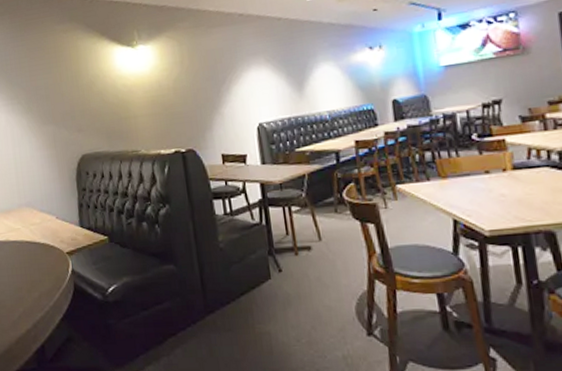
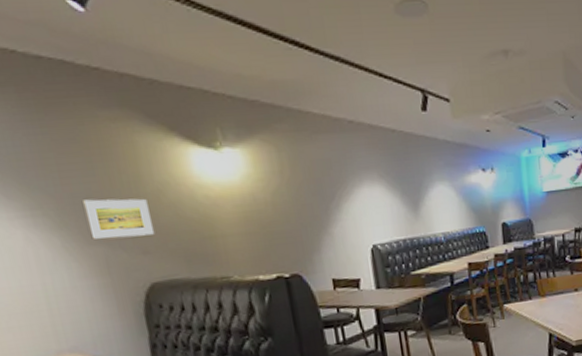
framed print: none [42,88,87,120] -> present [83,198,155,239]

